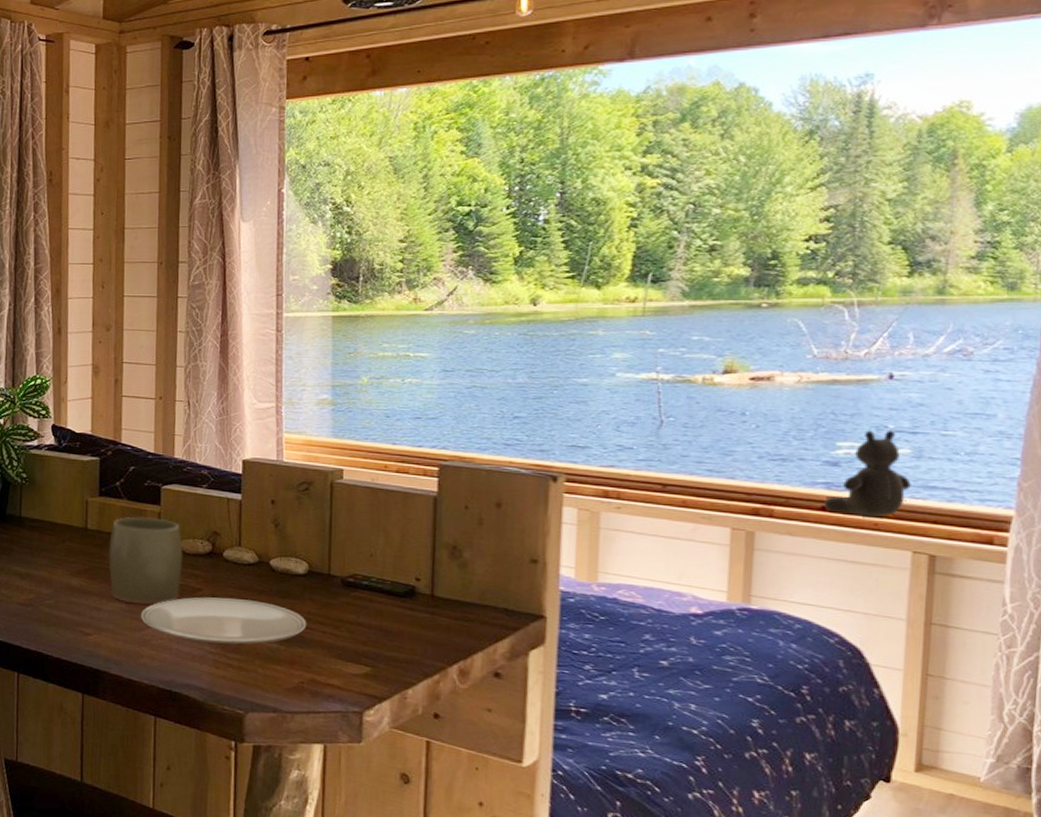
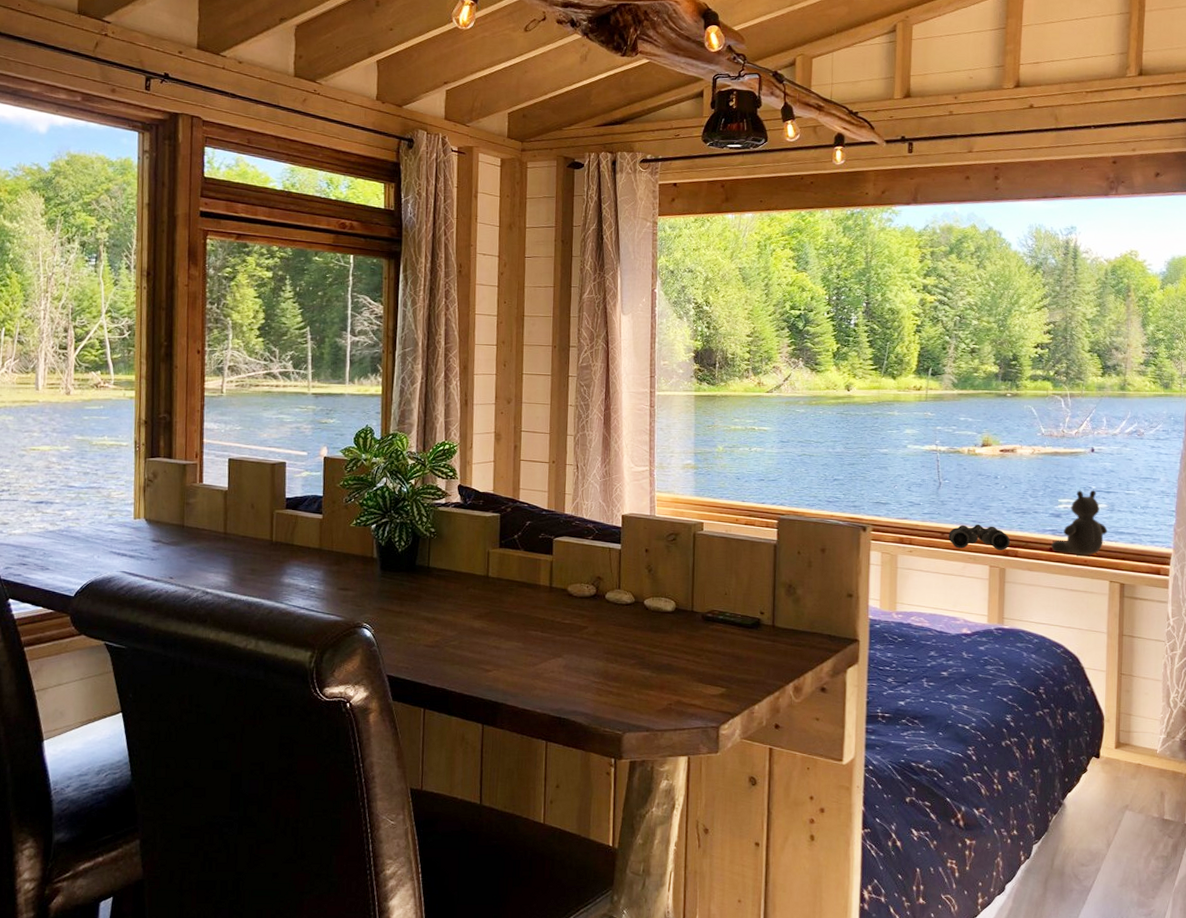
mug: present [108,517,183,605] -> none [507,565,572,642]
plate: present [140,597,307,645] -> none [534,634,675,675]
binoculars: none [673,474,762,508] -> present [948,524,1010,550]

